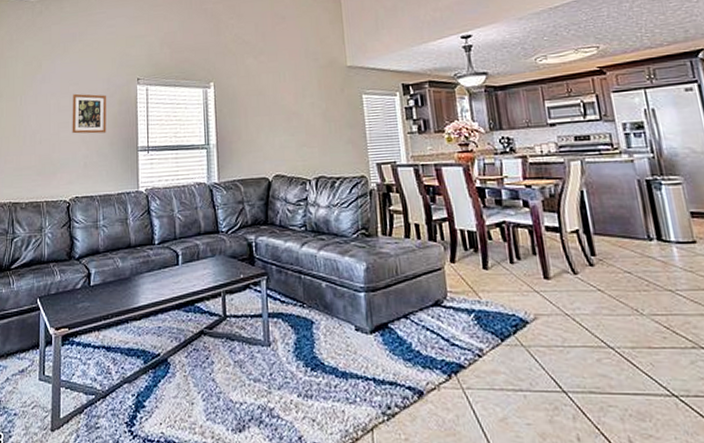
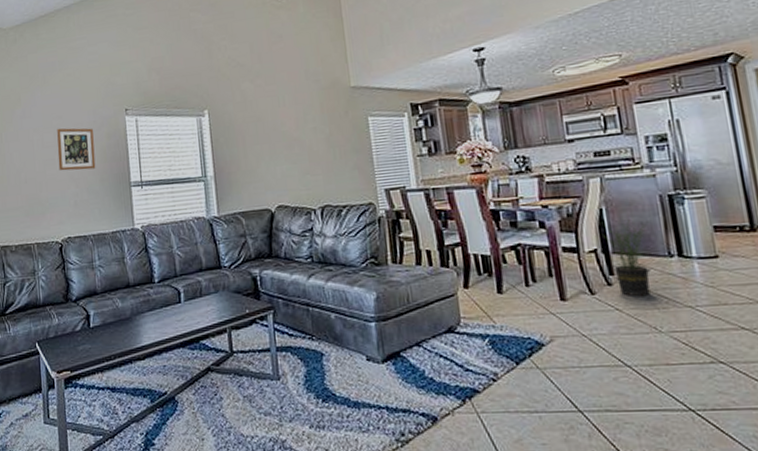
potted plant: none [583,202,632,279] -> present [601,219,652,297]

